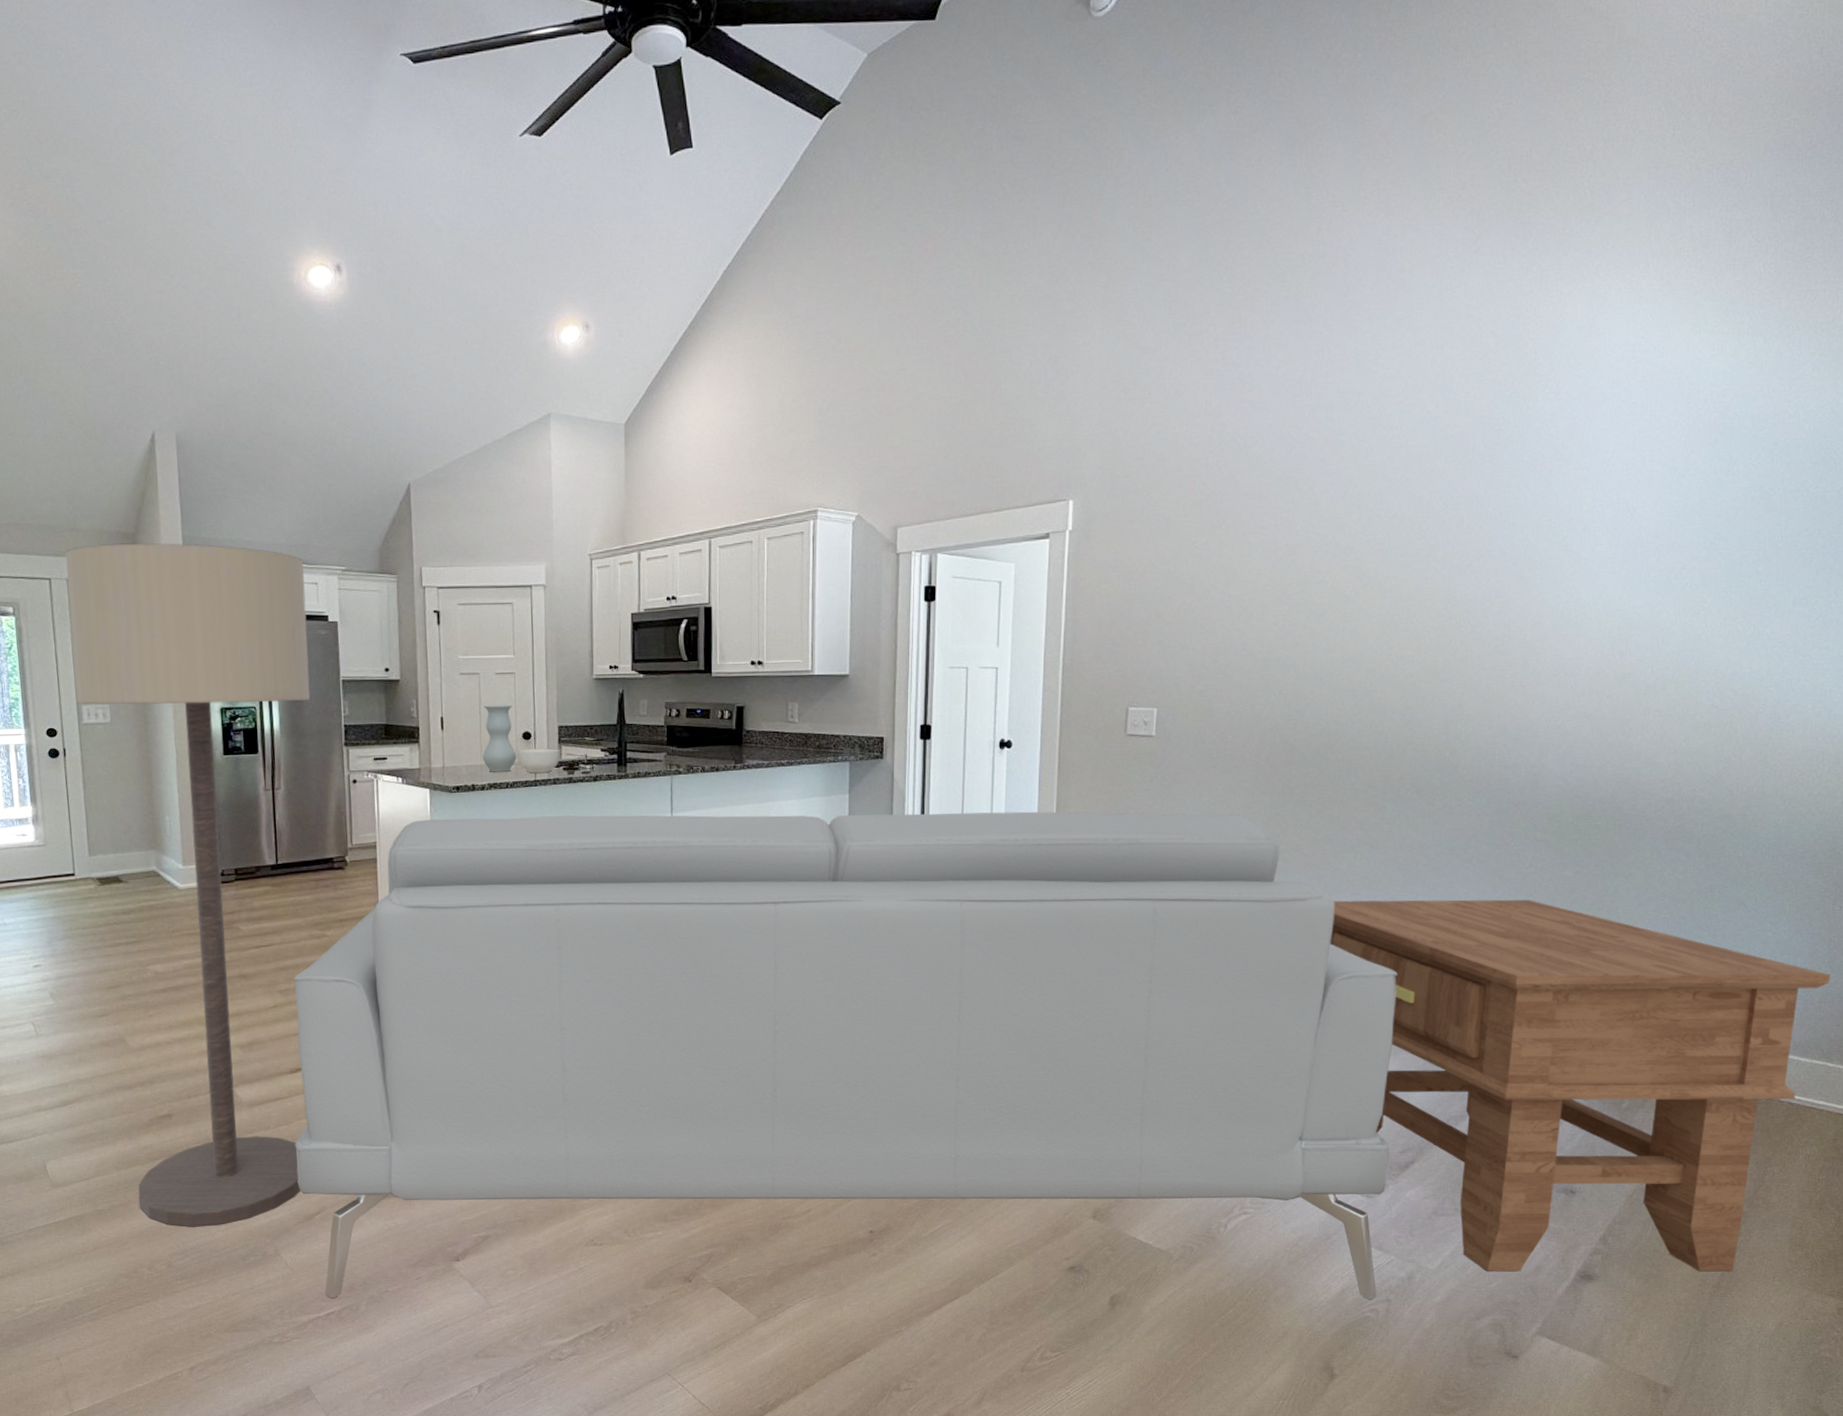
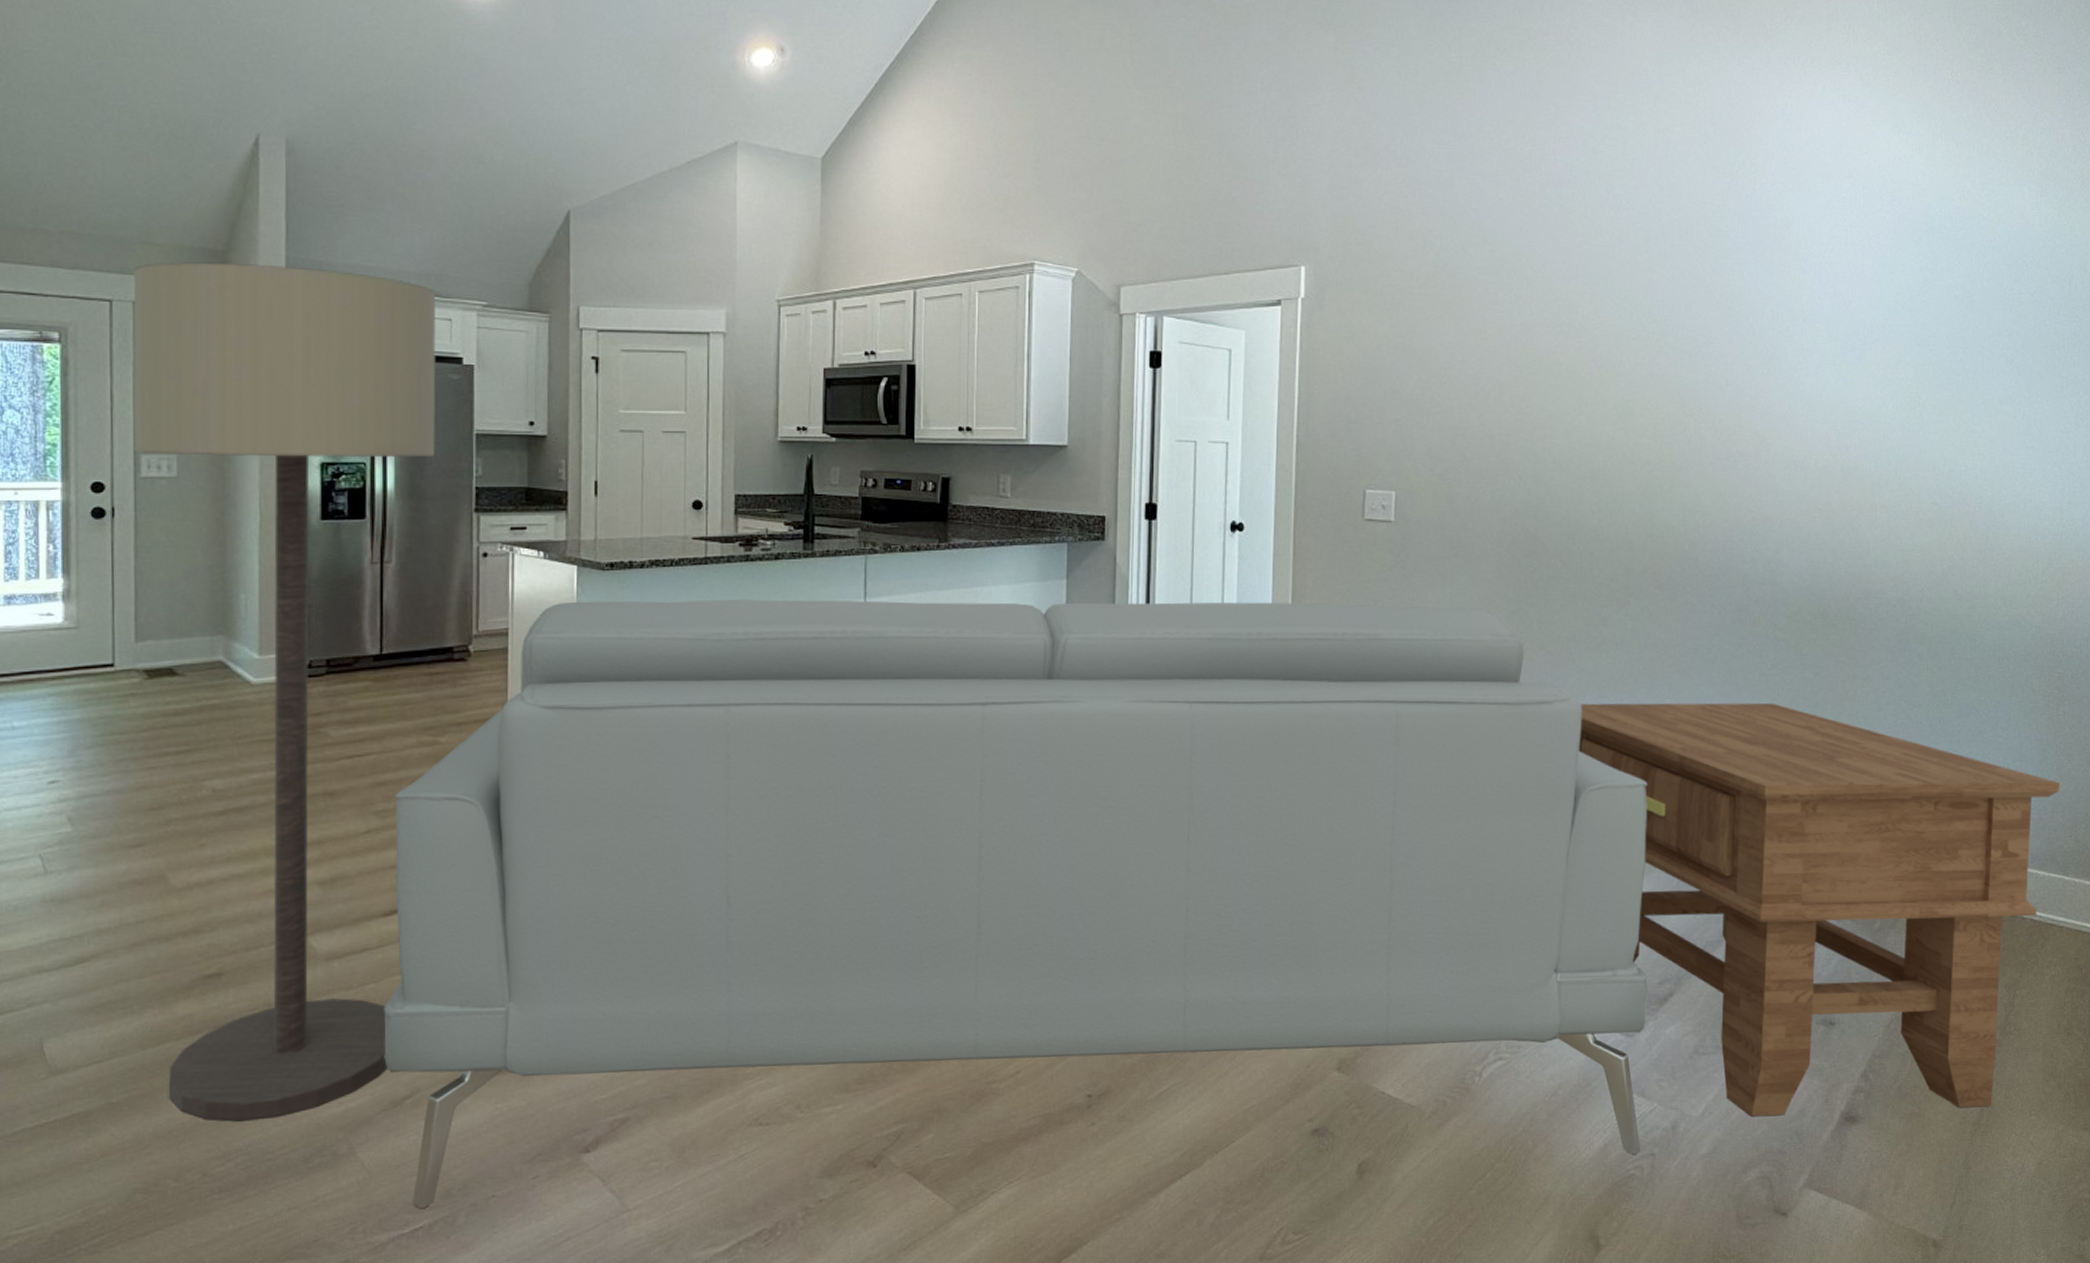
vase: present [482,704,517,772] -> none [643,468,684,547]
bowl: present [516,748,560,775] -> none [684,519,736,551]

